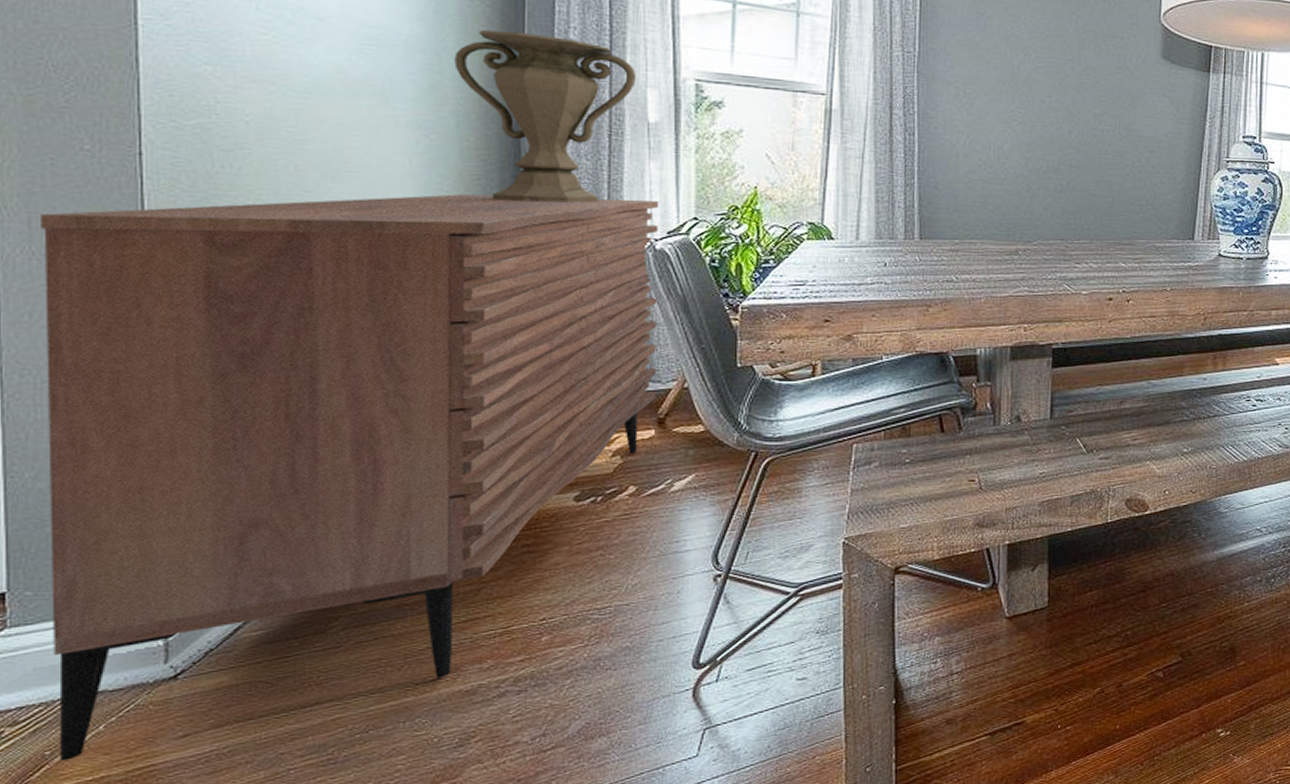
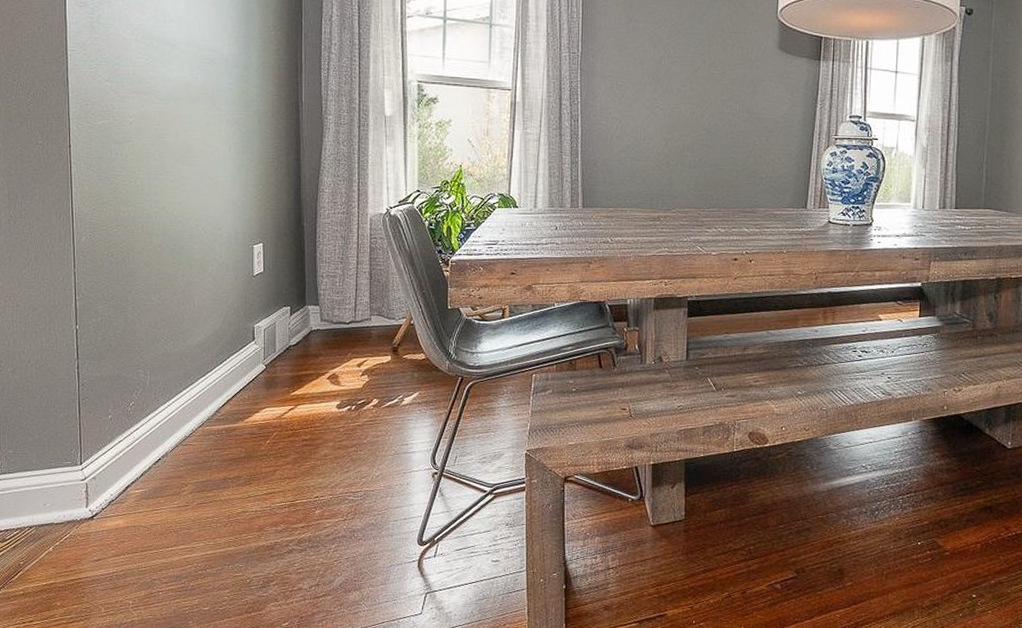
sideboard: present [39,194,659,761] -> none [14,173,393,569]
vase: present [454,30,637,203] -> none [257,49,377,179]

